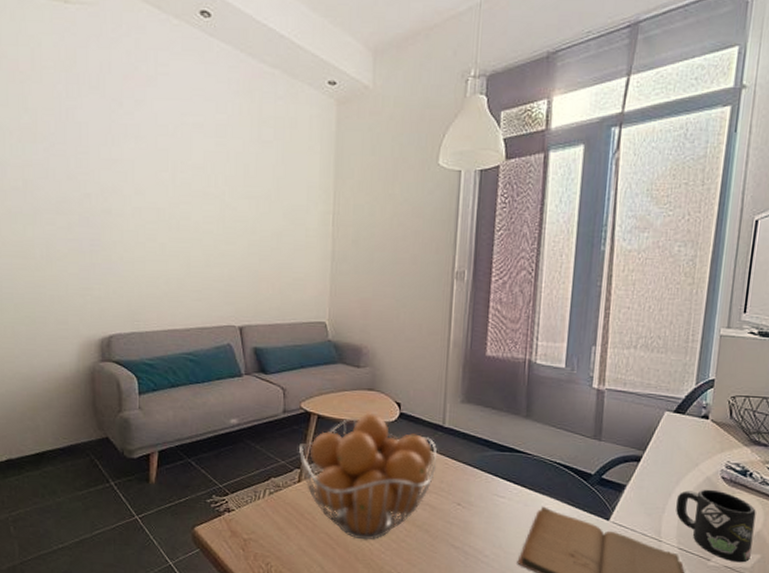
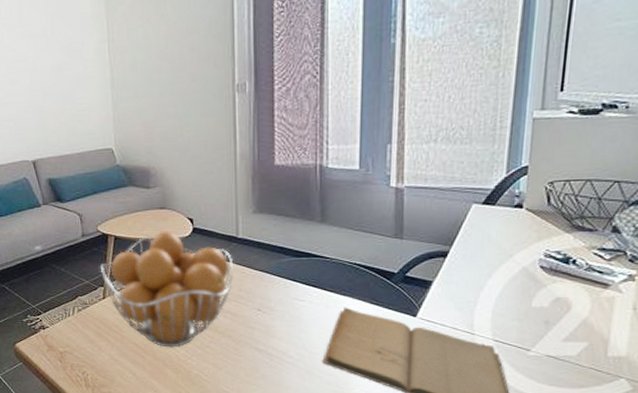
mug: present [676,489,756,563] -> none [489,279,582,351]

